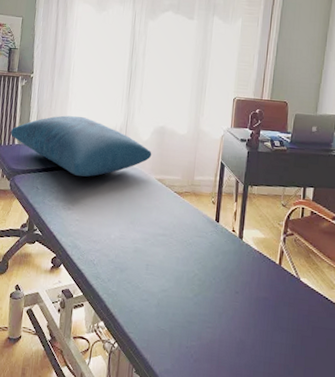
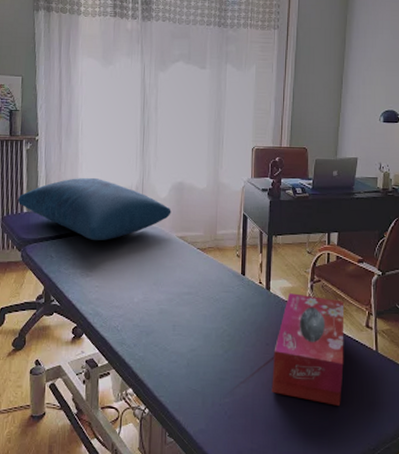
tissue box: none [238,244,315,362] -> present [271,293,344,406]

